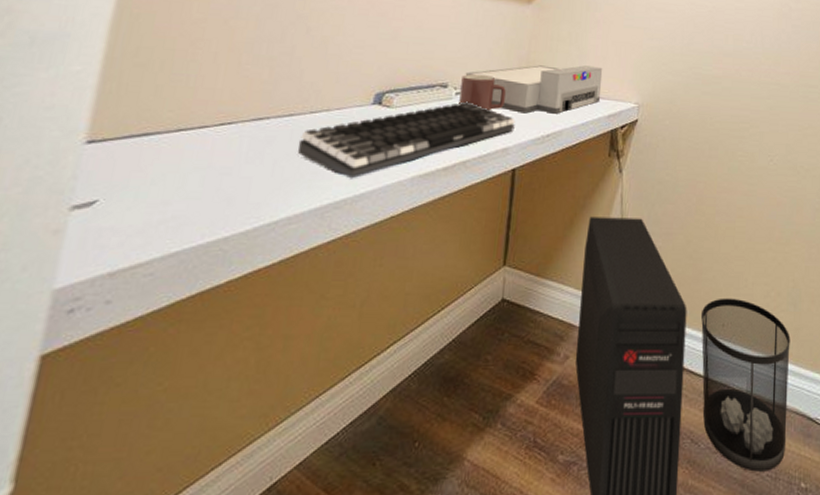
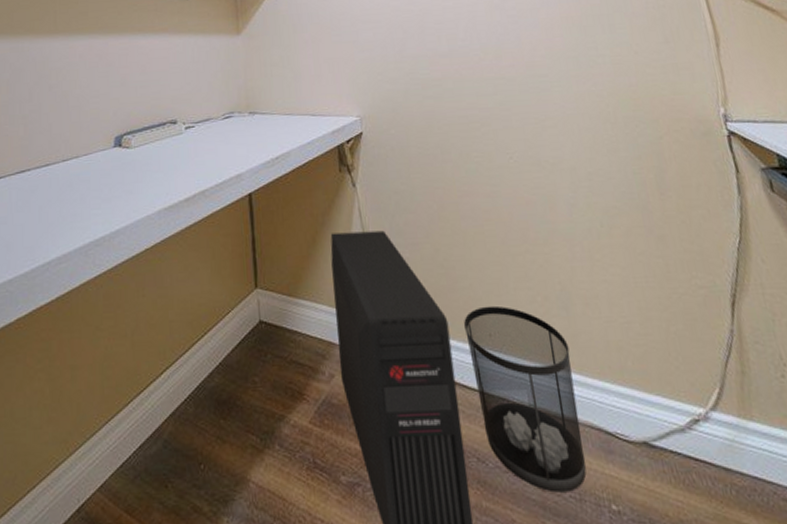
computer keyboard: present [297,101,515,179] -> none [57,134,244,218]
mug: present [459,74,506,110] -> none [188,107,231,140]
architectural model: present [465,65,603,114] -> none [191,85,322,140]

